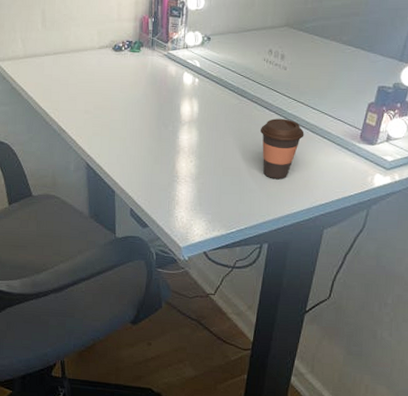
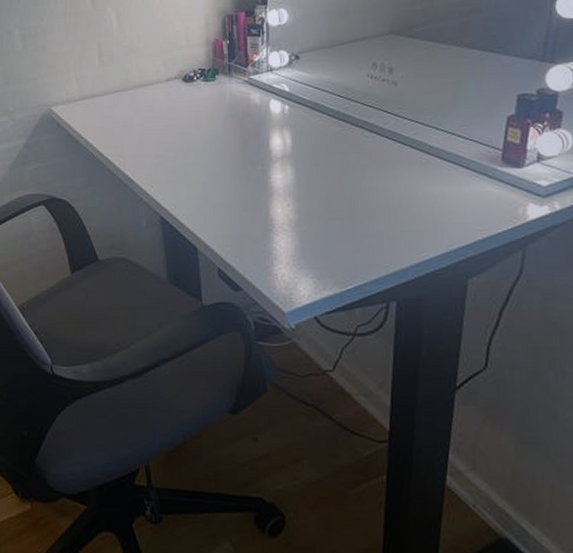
coffee cup: present [261,118,304,180] -> none [372,144,429,220]

